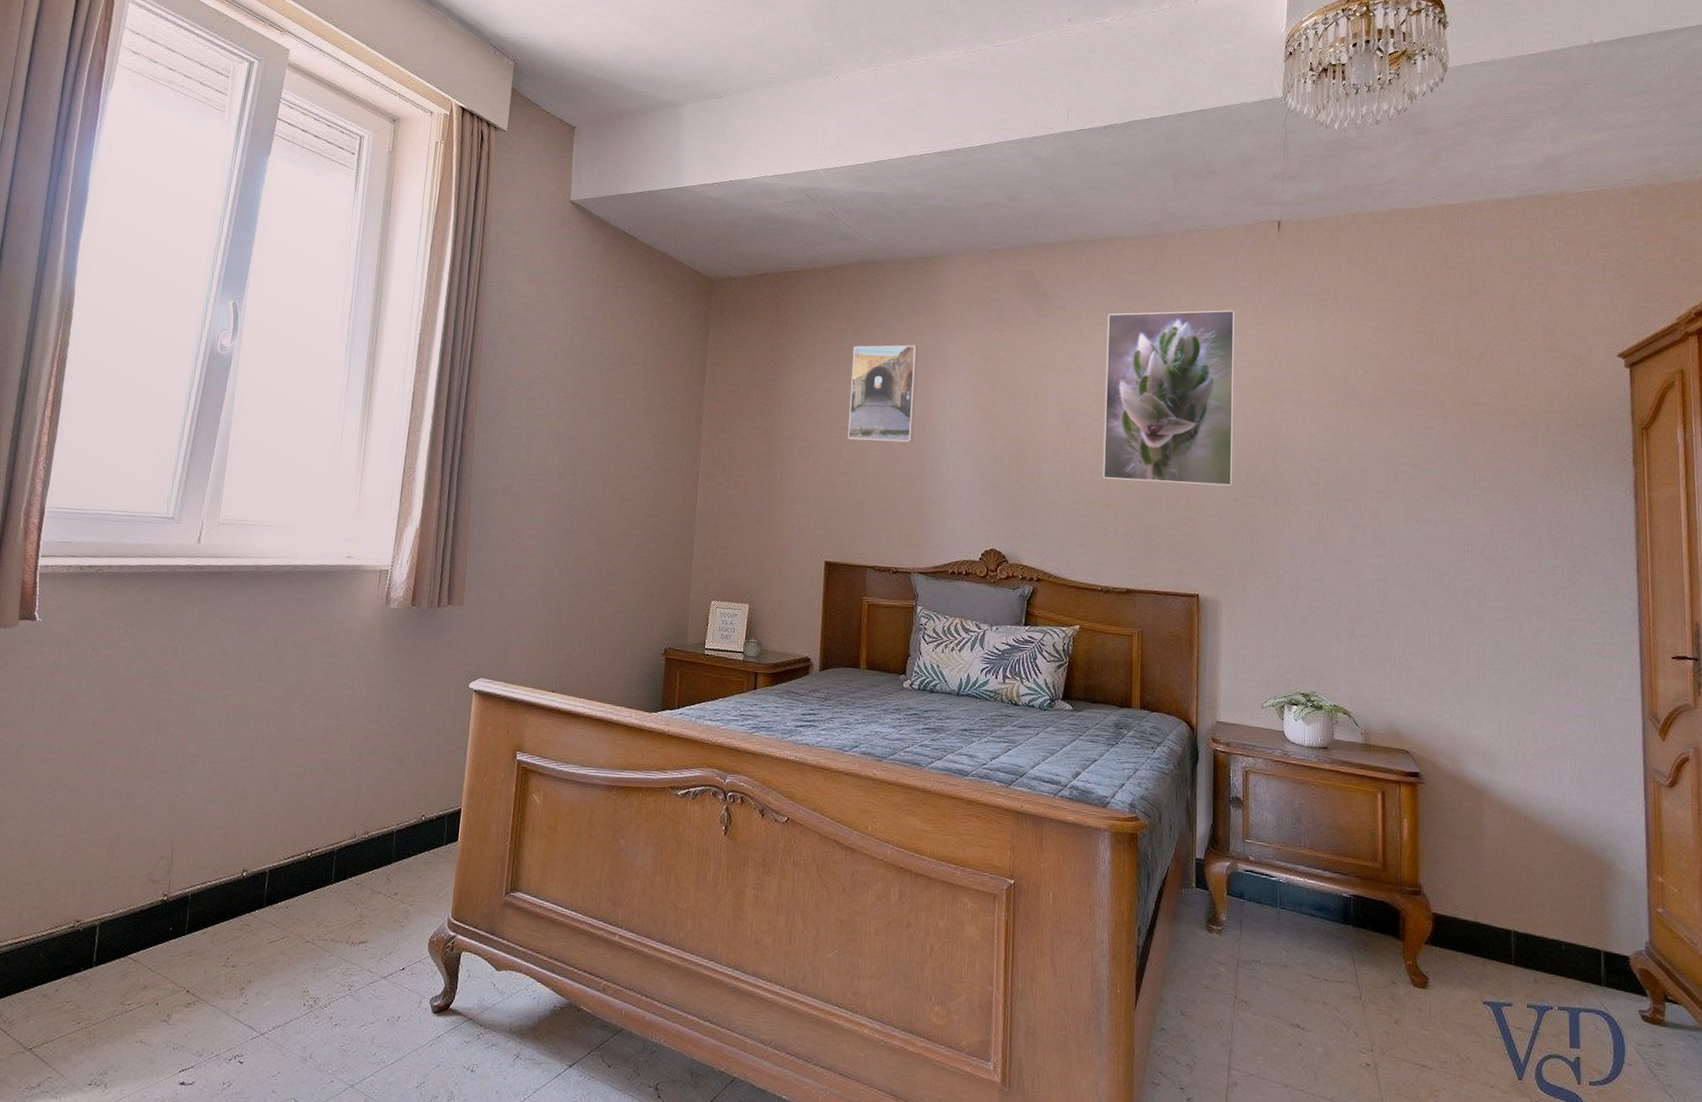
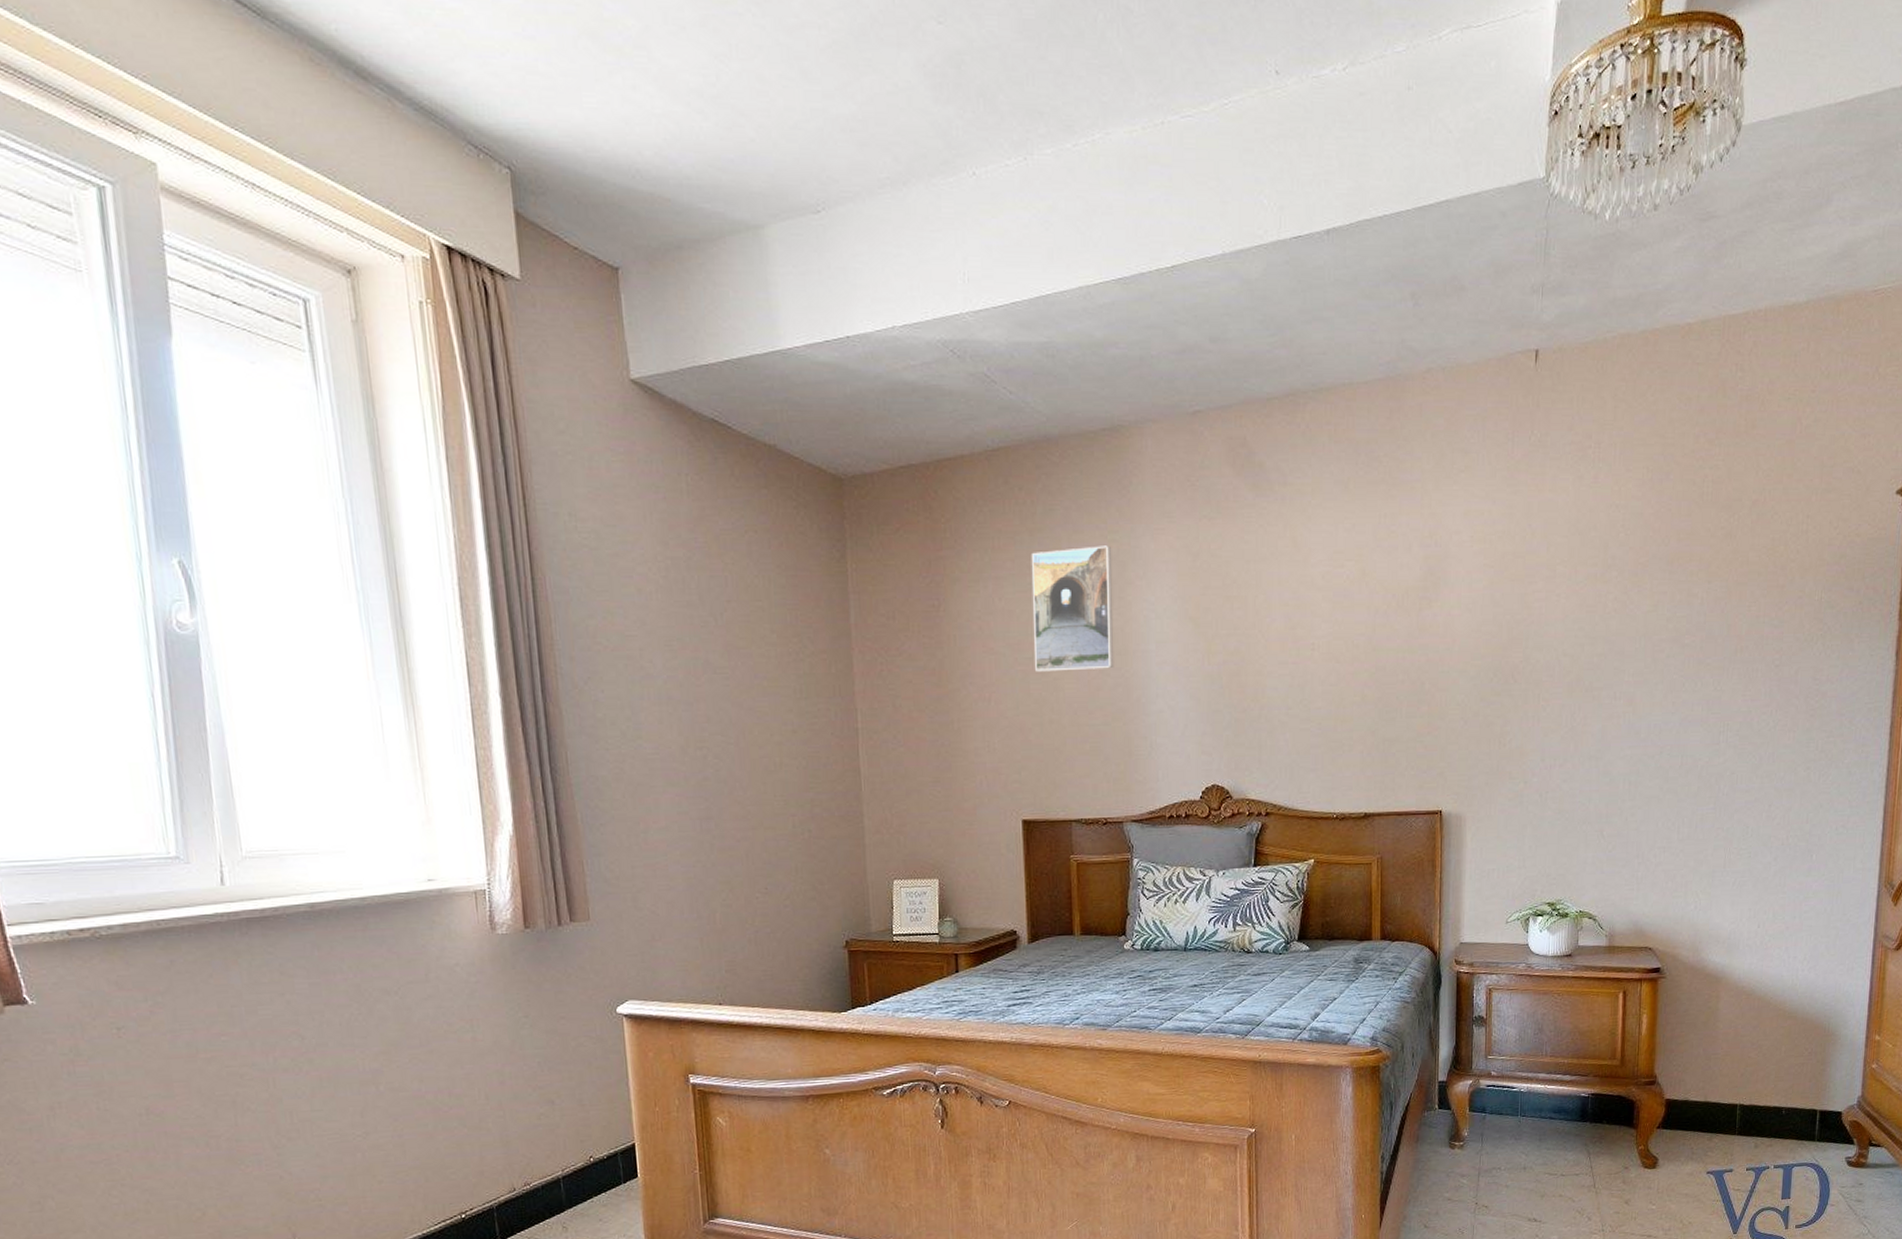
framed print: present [1102,310,1235,487] -> none [1335,470,1484,691]

